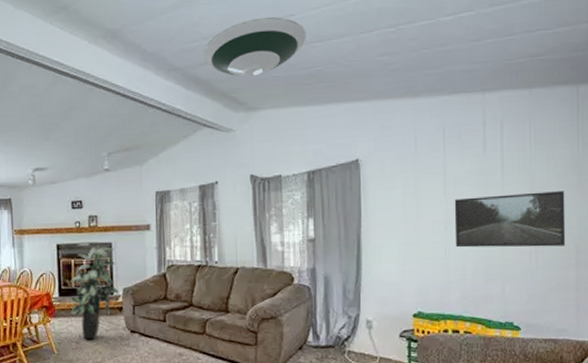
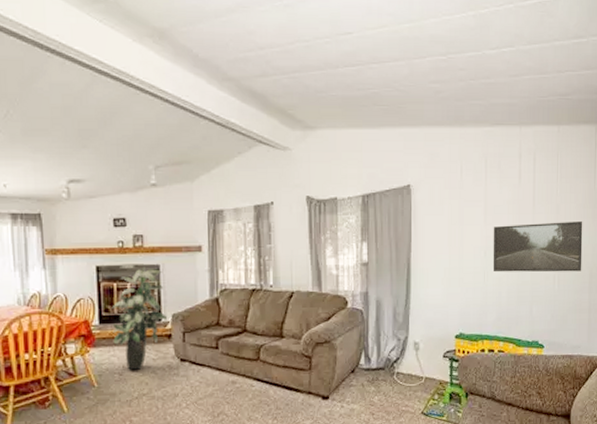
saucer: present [204,17,306,77] -> none [260,33,363,94]

